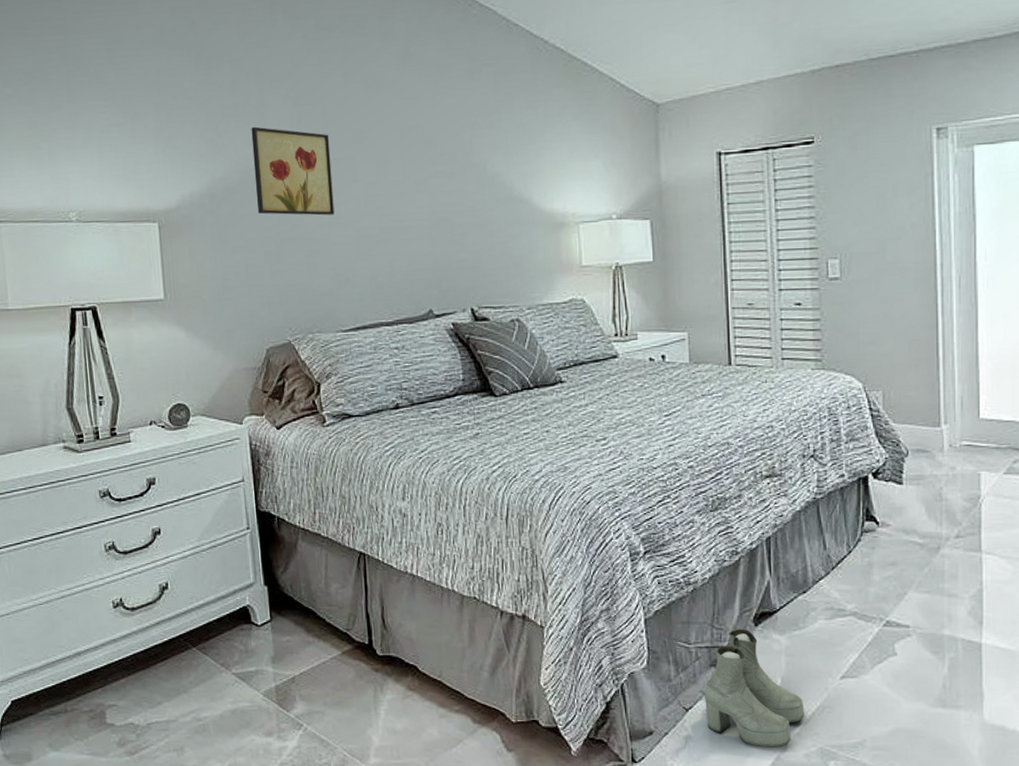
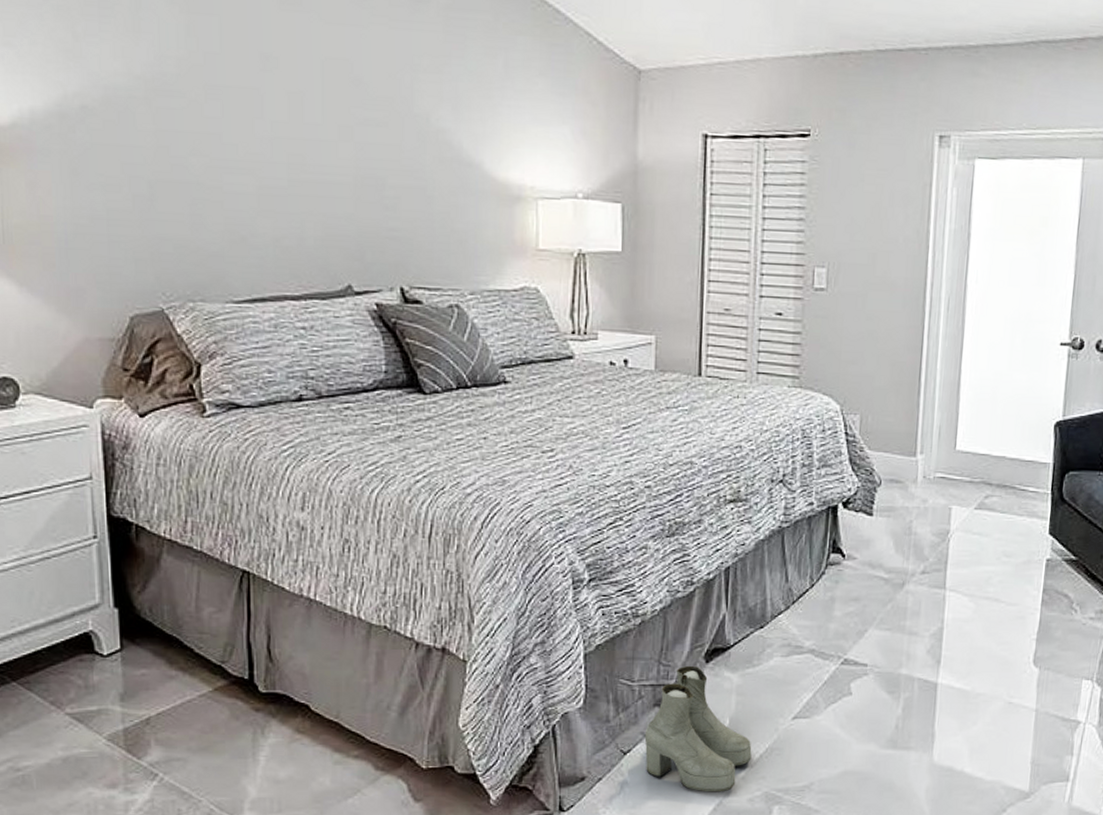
wall art: present [251,126,335,216] -> none [121,32,230,157]

